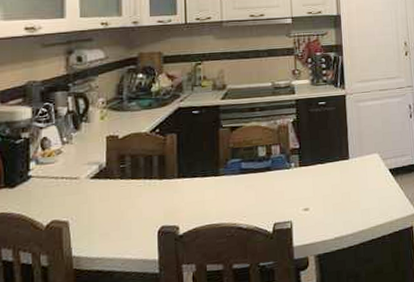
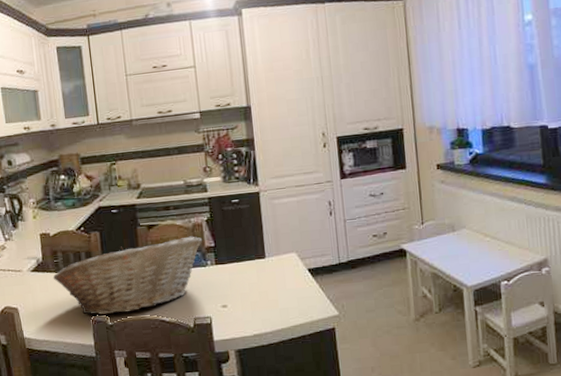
fruit basket: none [116,138,288,225] -> present [53,236,203,315]

